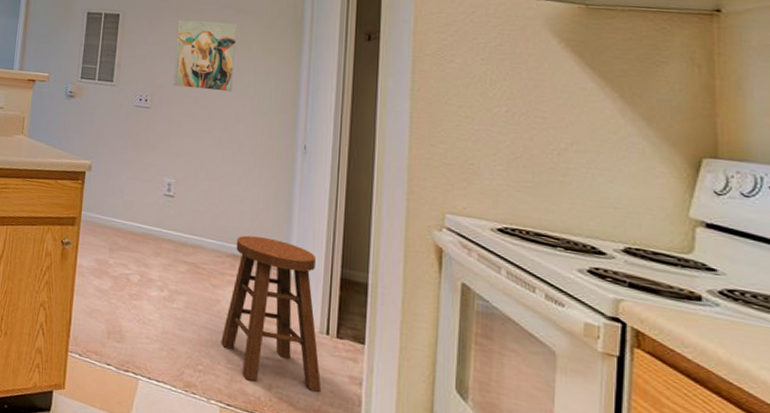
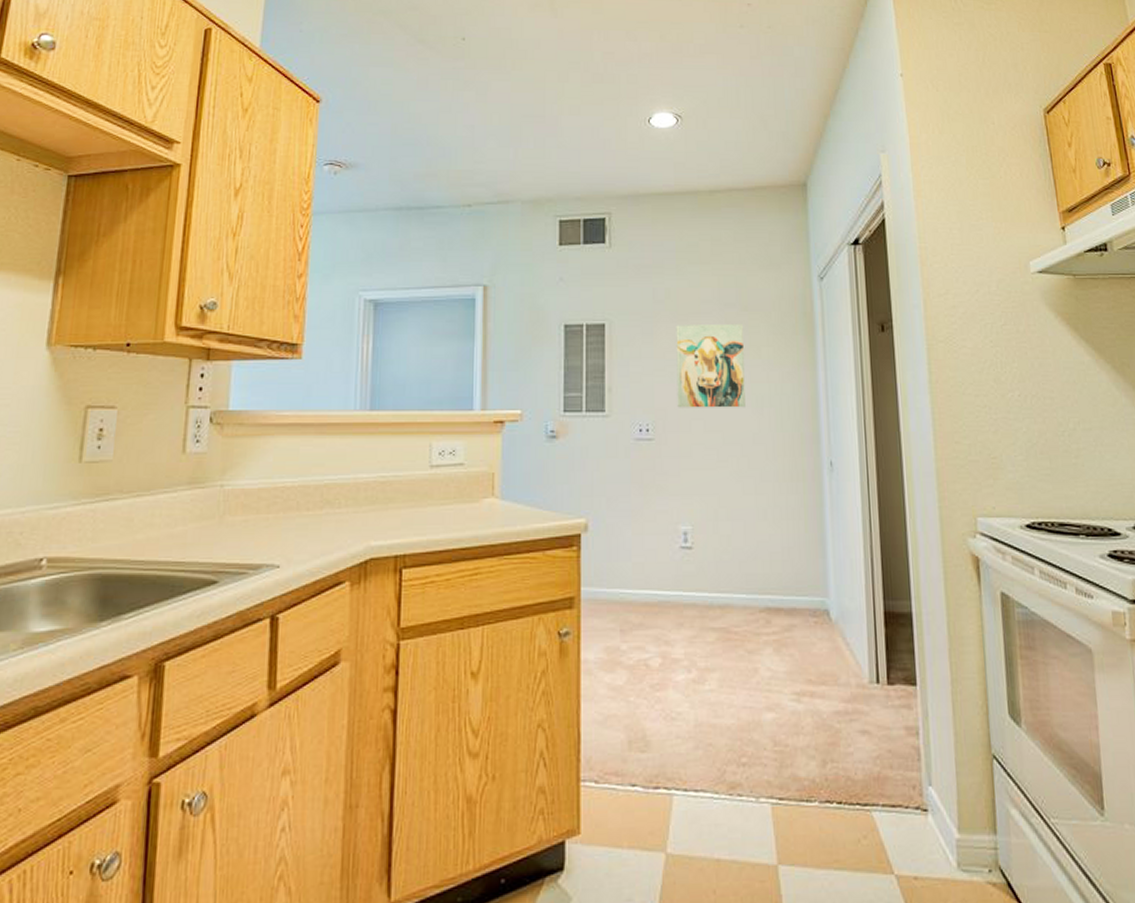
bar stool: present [221,235,322,392] -> none [764,580,879,761]

